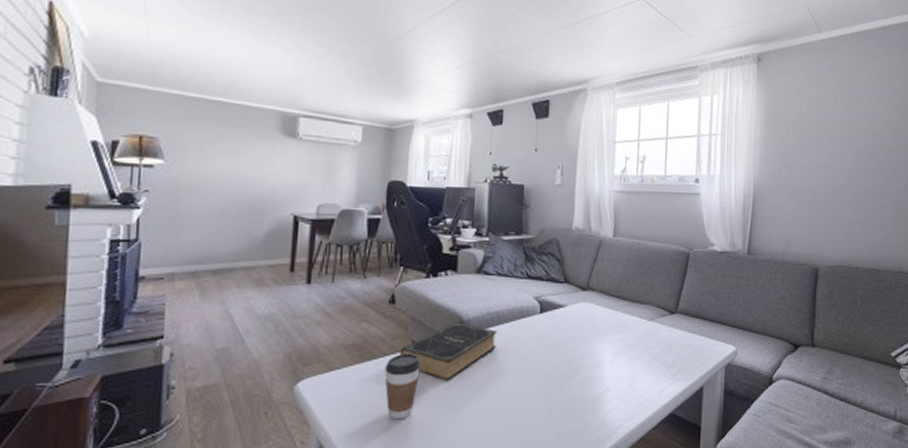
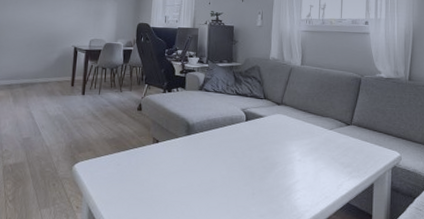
coffee cup: present [384,353,421,420] -> none [134,146,159,195]
book: present [399,322,498,382] -> none [144,126,215,169]

